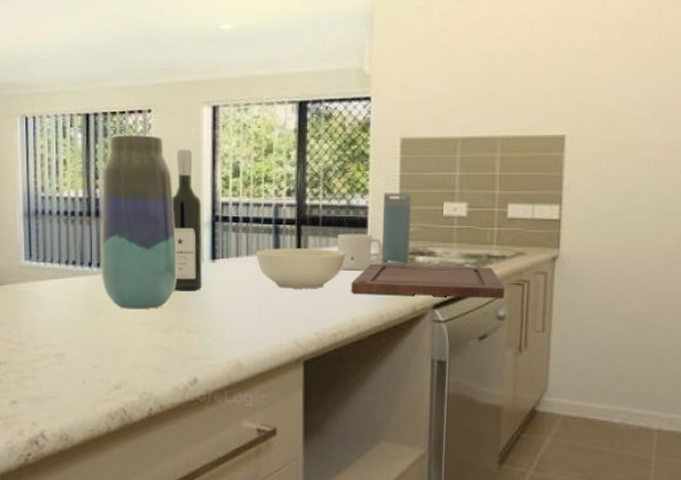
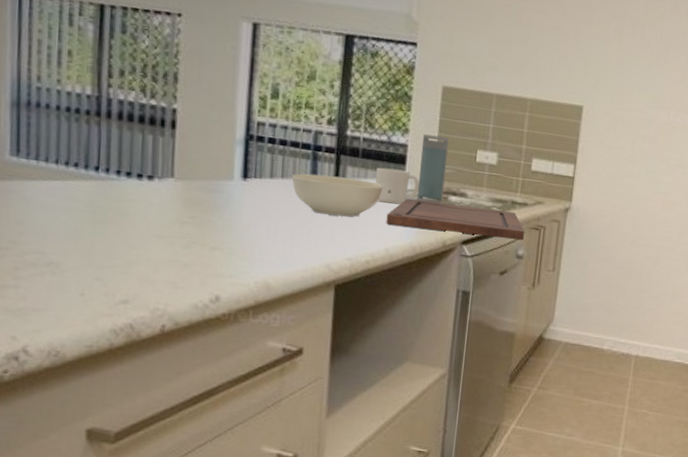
vase: present [101,134,178,310] -> none [110,33,204,223]
bottle: present [172,149,203,292] -> none [198,60,235,209]

